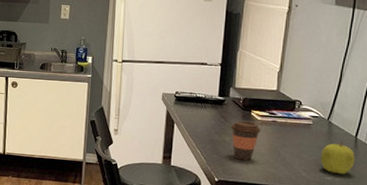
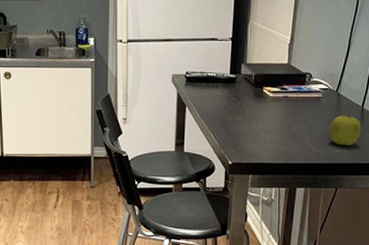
coffee cup: present [230,120,262,161] -> none [242,98,274,140]

